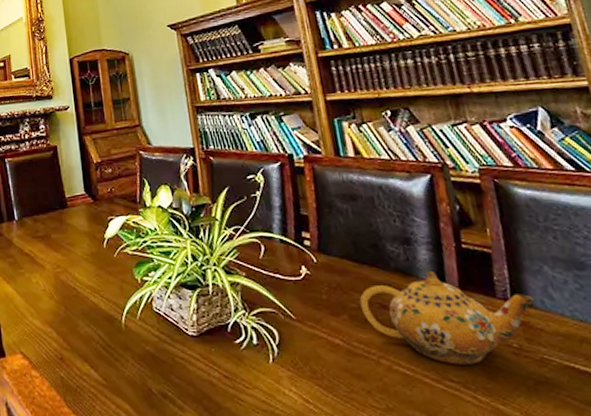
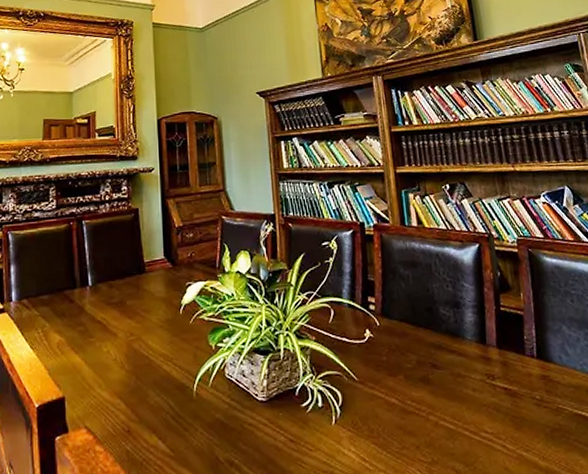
teapot: present [359,270,534,365] -> none [414,331,554,417]

